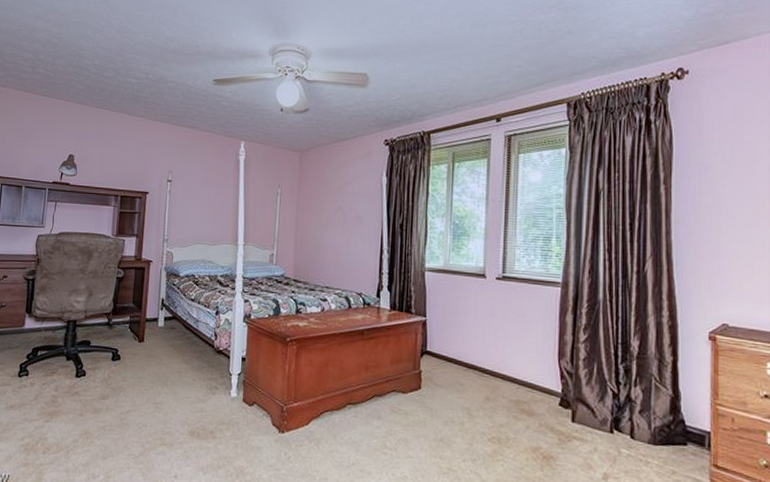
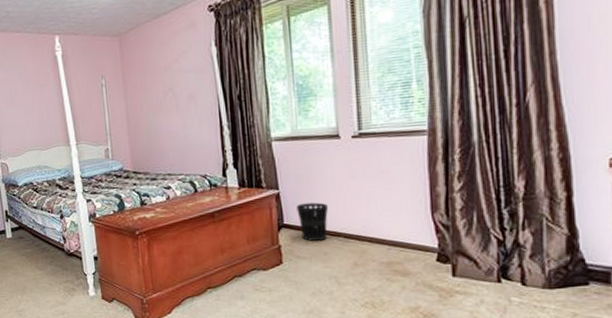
wastebasket: none [440,333,468,371] -> present [296,202,328,241]

